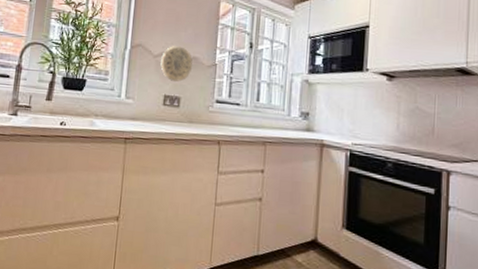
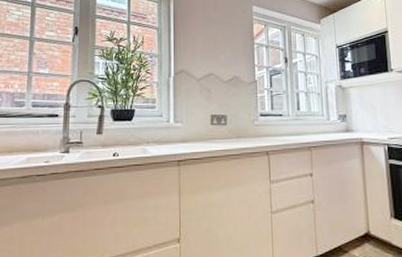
decorative plate: present [160,46,193,82] -> none [204,68,234,101]

